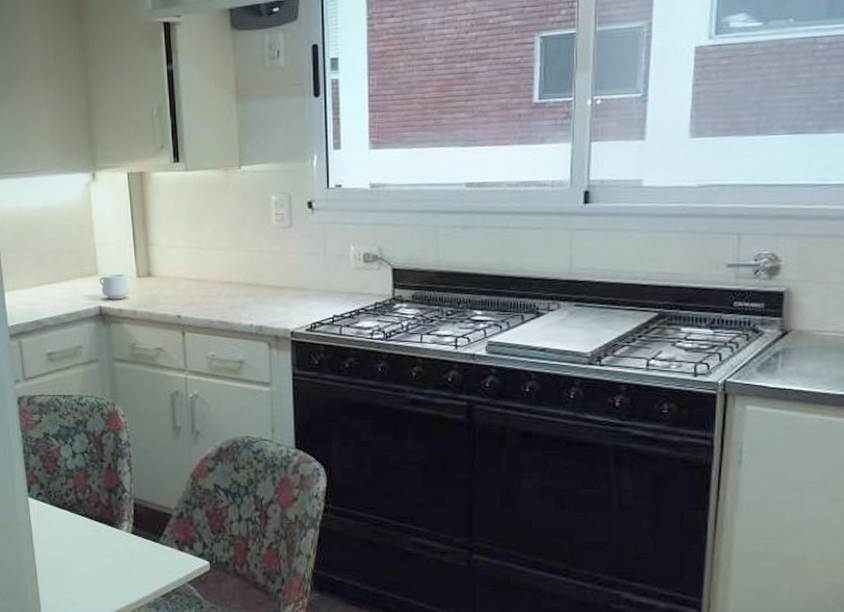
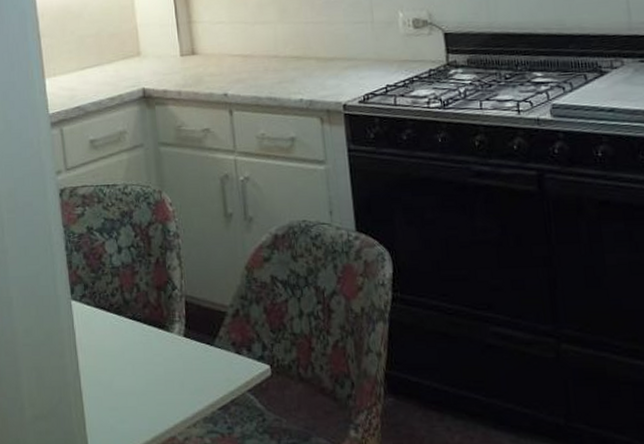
mug: present [99,273,129,300] -> none [142,53,173,81]

